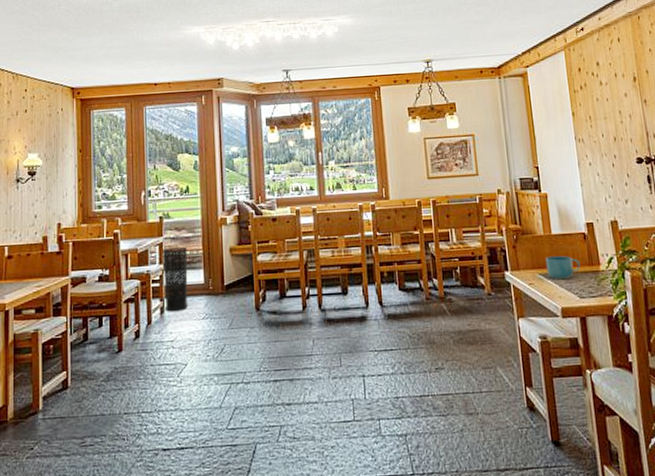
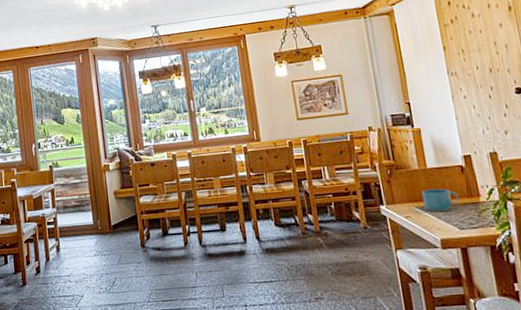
umbrella stand: present [162,246,188,312] -> none [54,192,80,251]

